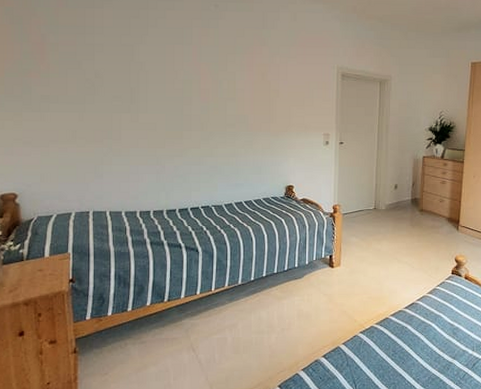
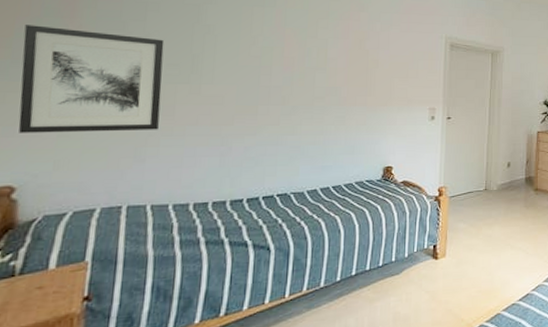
wall art: none [11,66,110,153] -> present [18,25,165,133]

